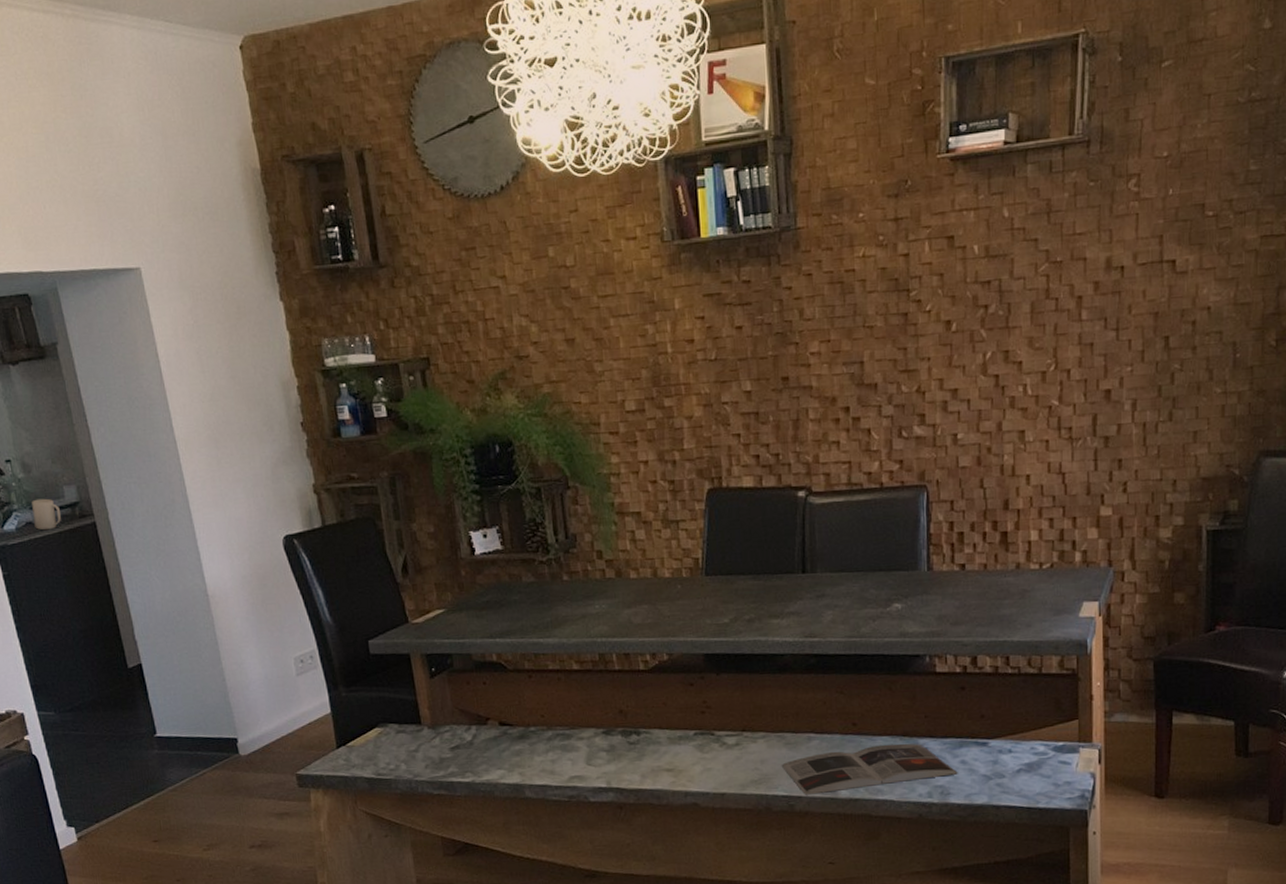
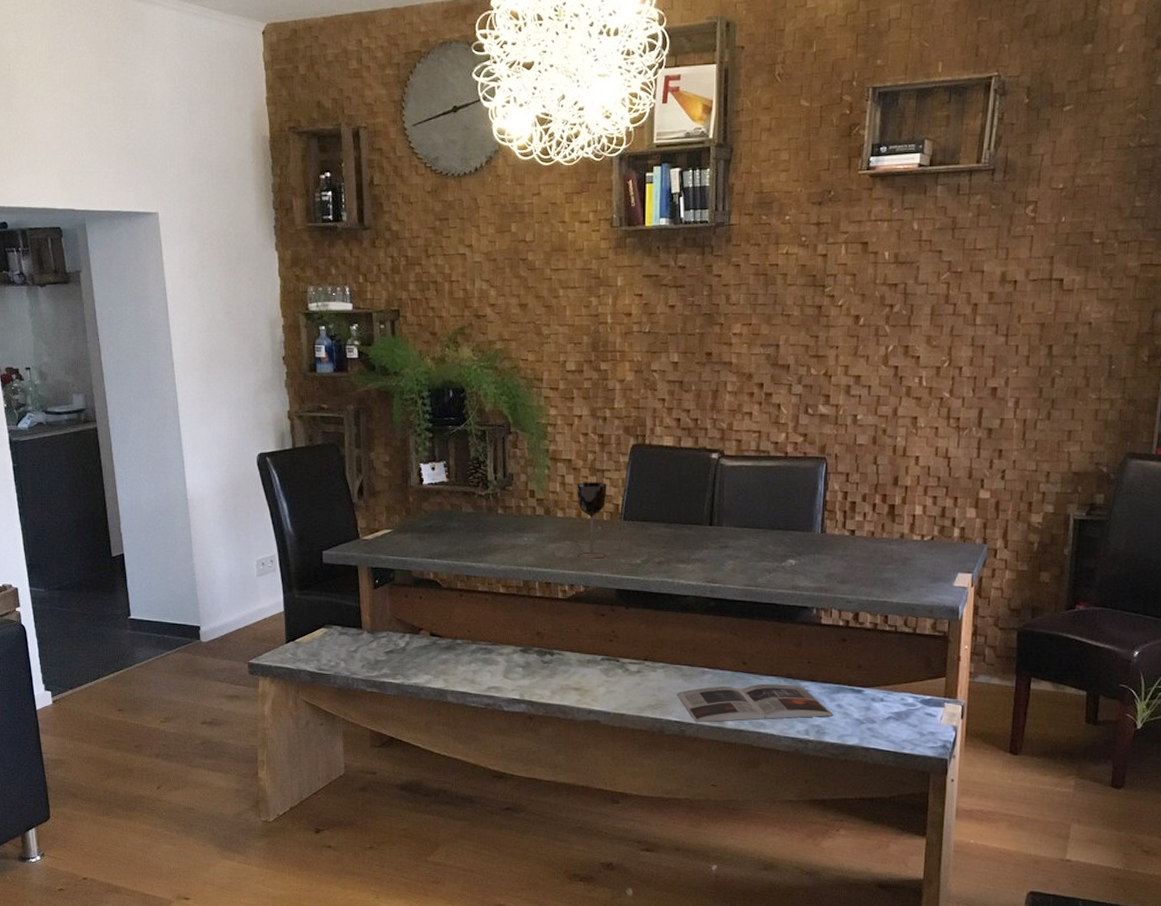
mug: present [31,498,61,531] -> none [44,403,68,431]
wine glass: none [648,535,689,624] -> present [576,482,607,560]

